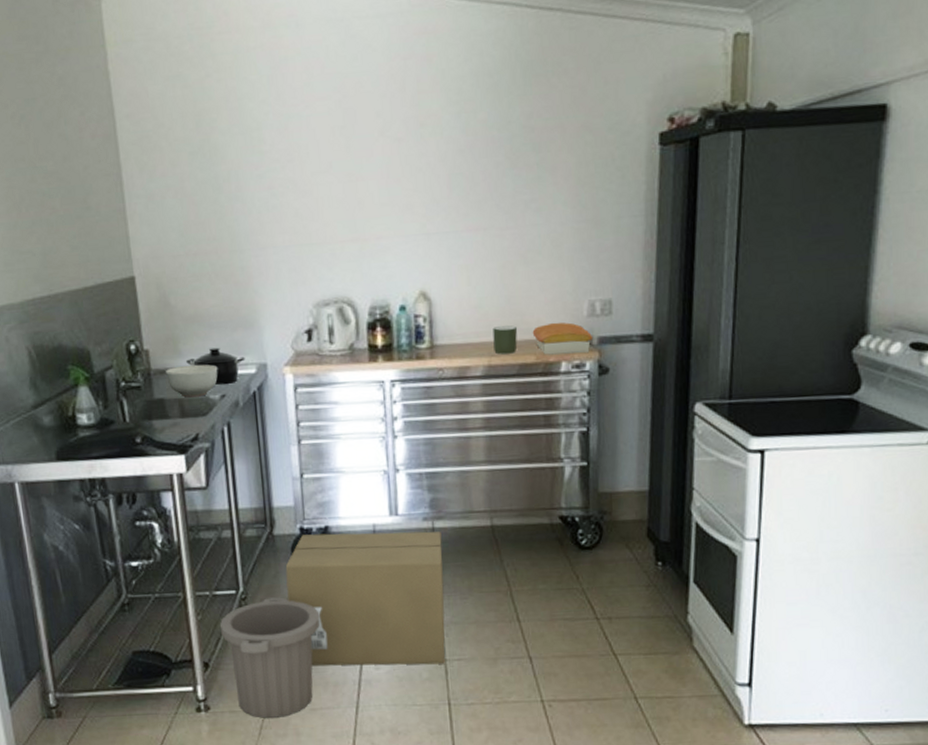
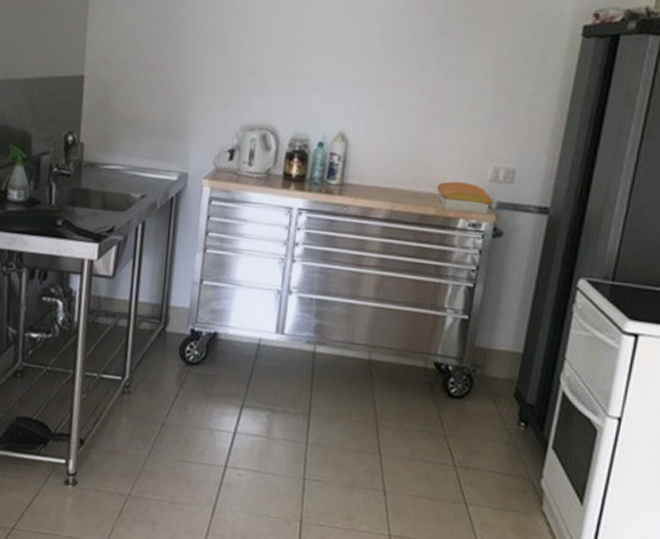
bowl: present [166,364,218,398] -> none [96,162,143,193]
saucepan: present [185,347,246,385] -> none [115,151,170,186]
trash can: present [219,597,320,718] -> none [100,389,195,505]
box: present [285,531,445,666] -> none [168,336,321,482]
mug: present [493,325,518,356] -> none [398,176,424,205]

